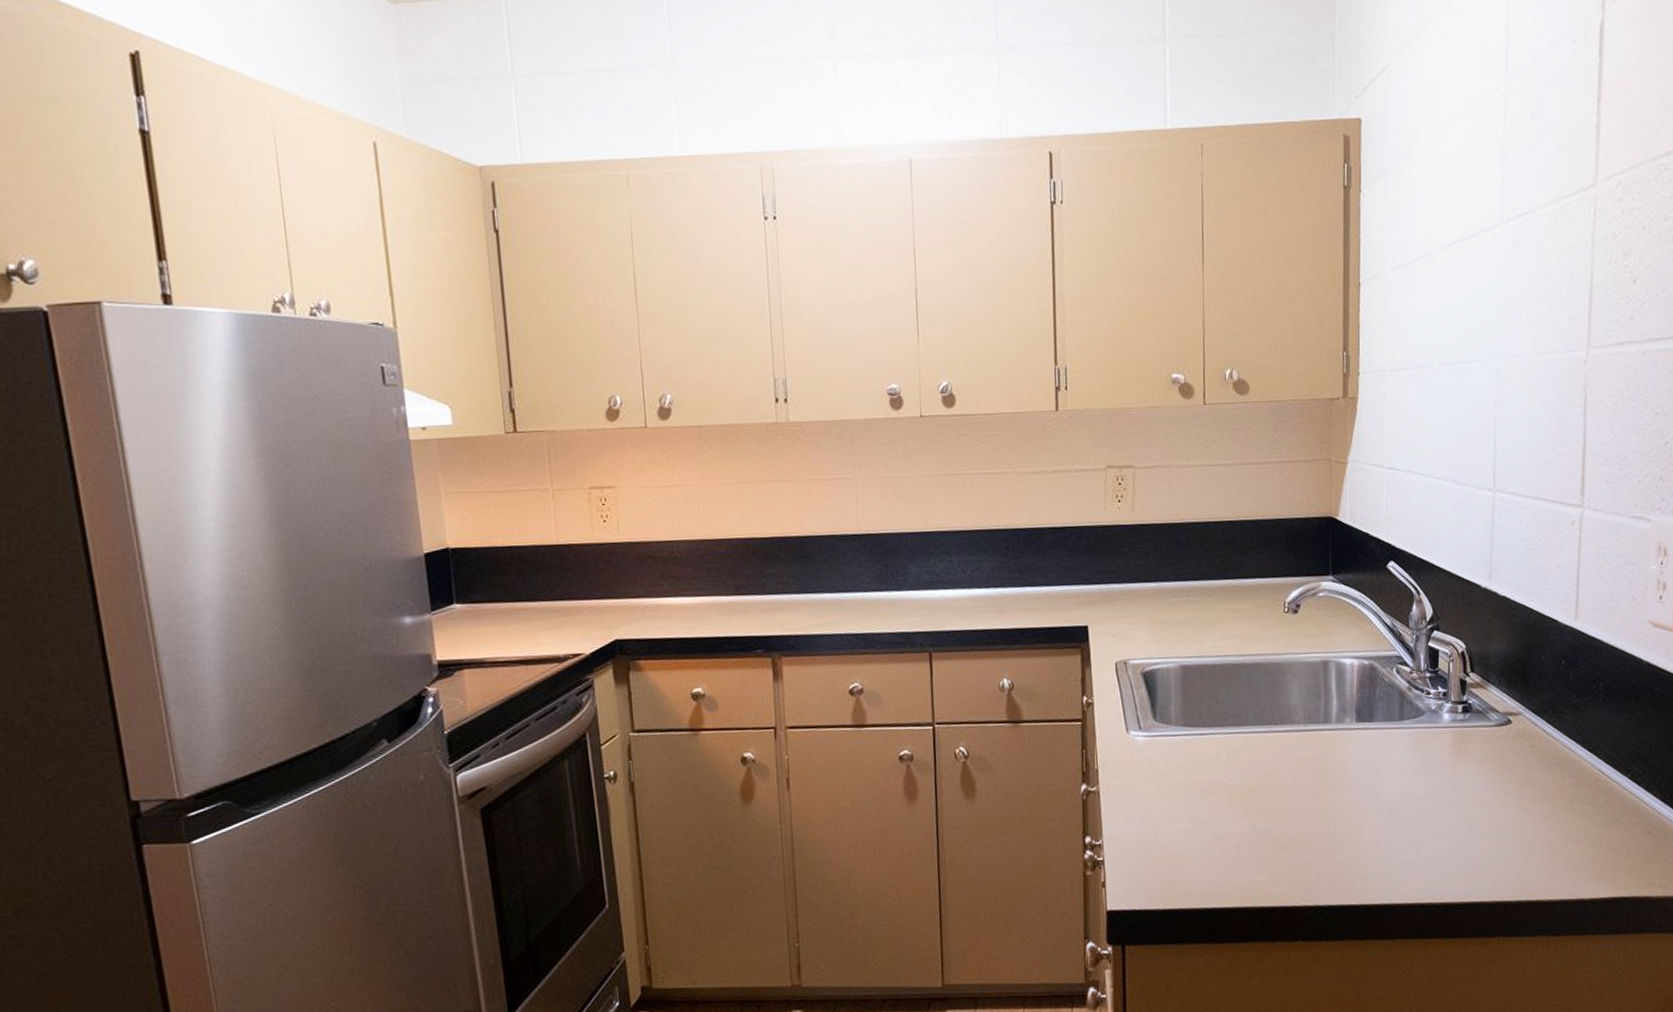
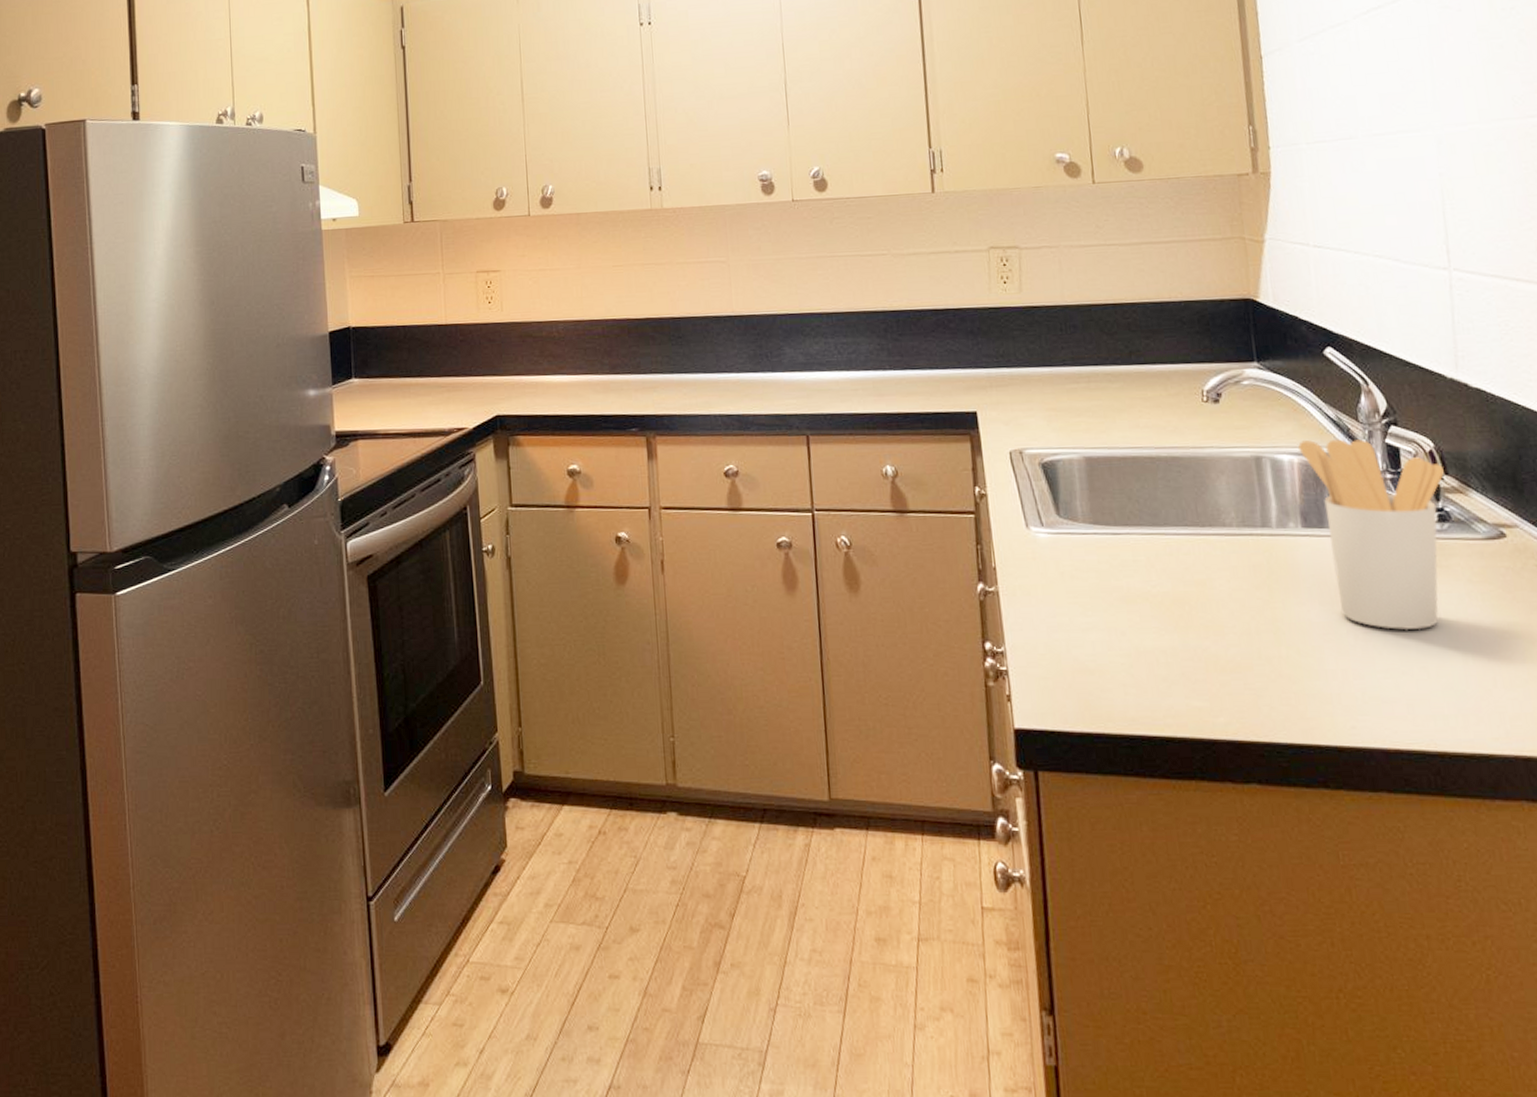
utensil holder: none [1359,643,1471,806] -> present [1298,439,1444,631]

